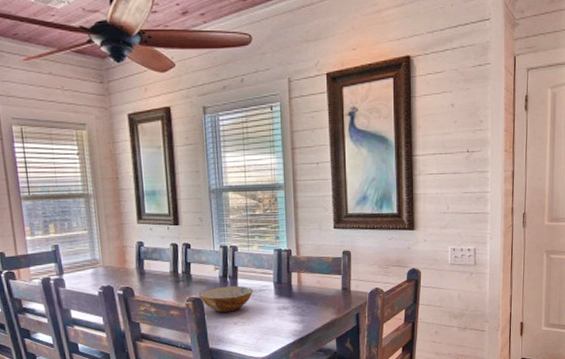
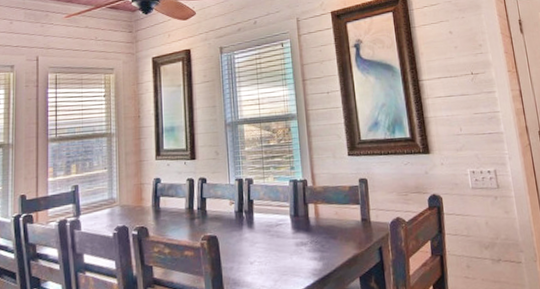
bowl: present [199,285,254,312] -> none [214,220,270,251]

